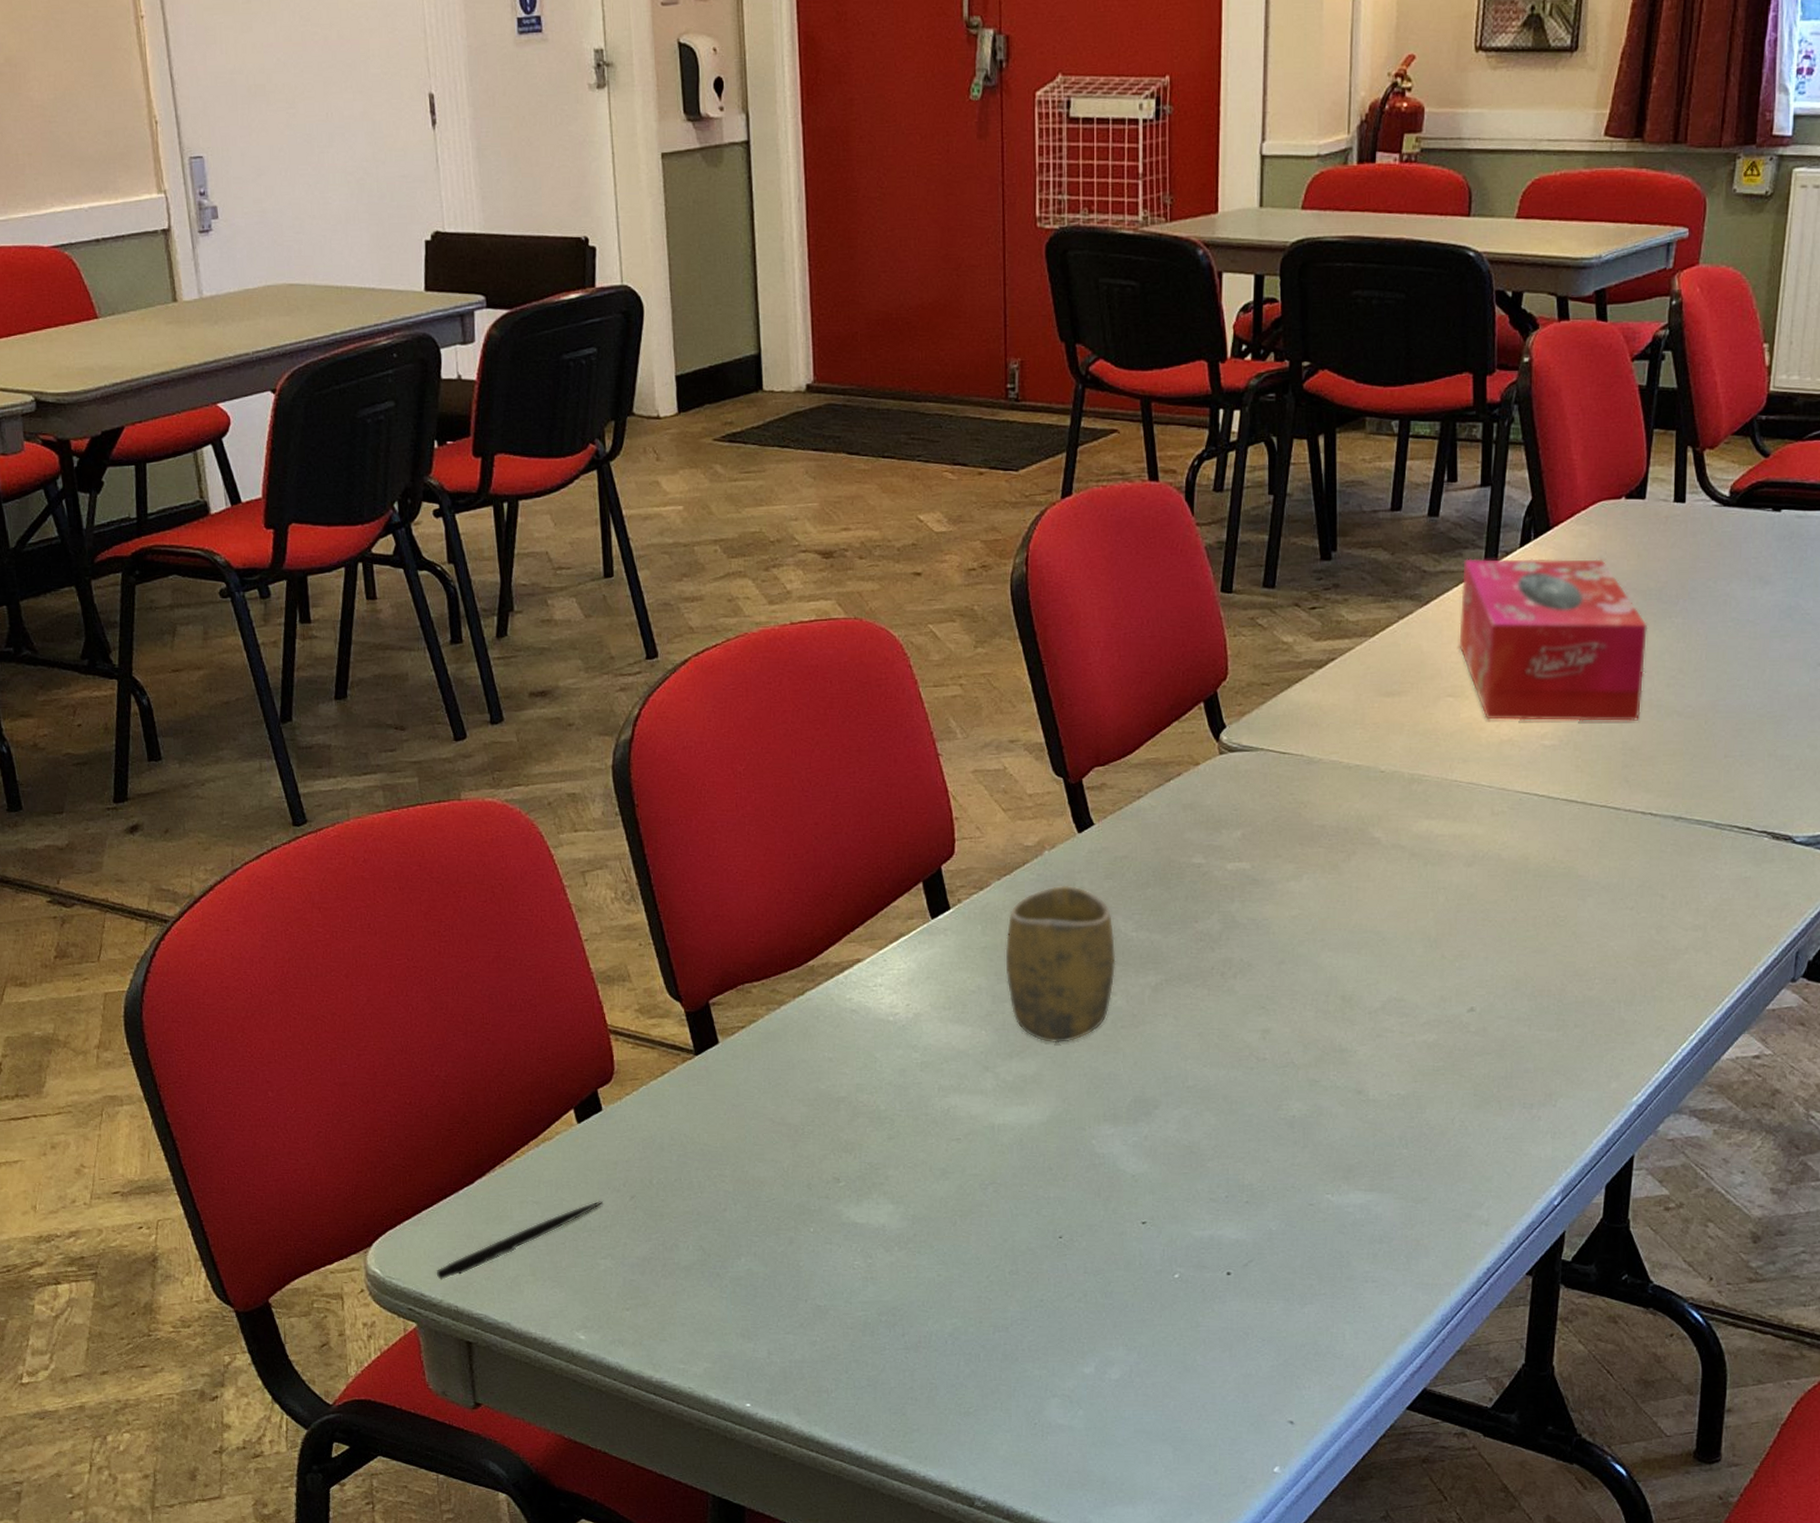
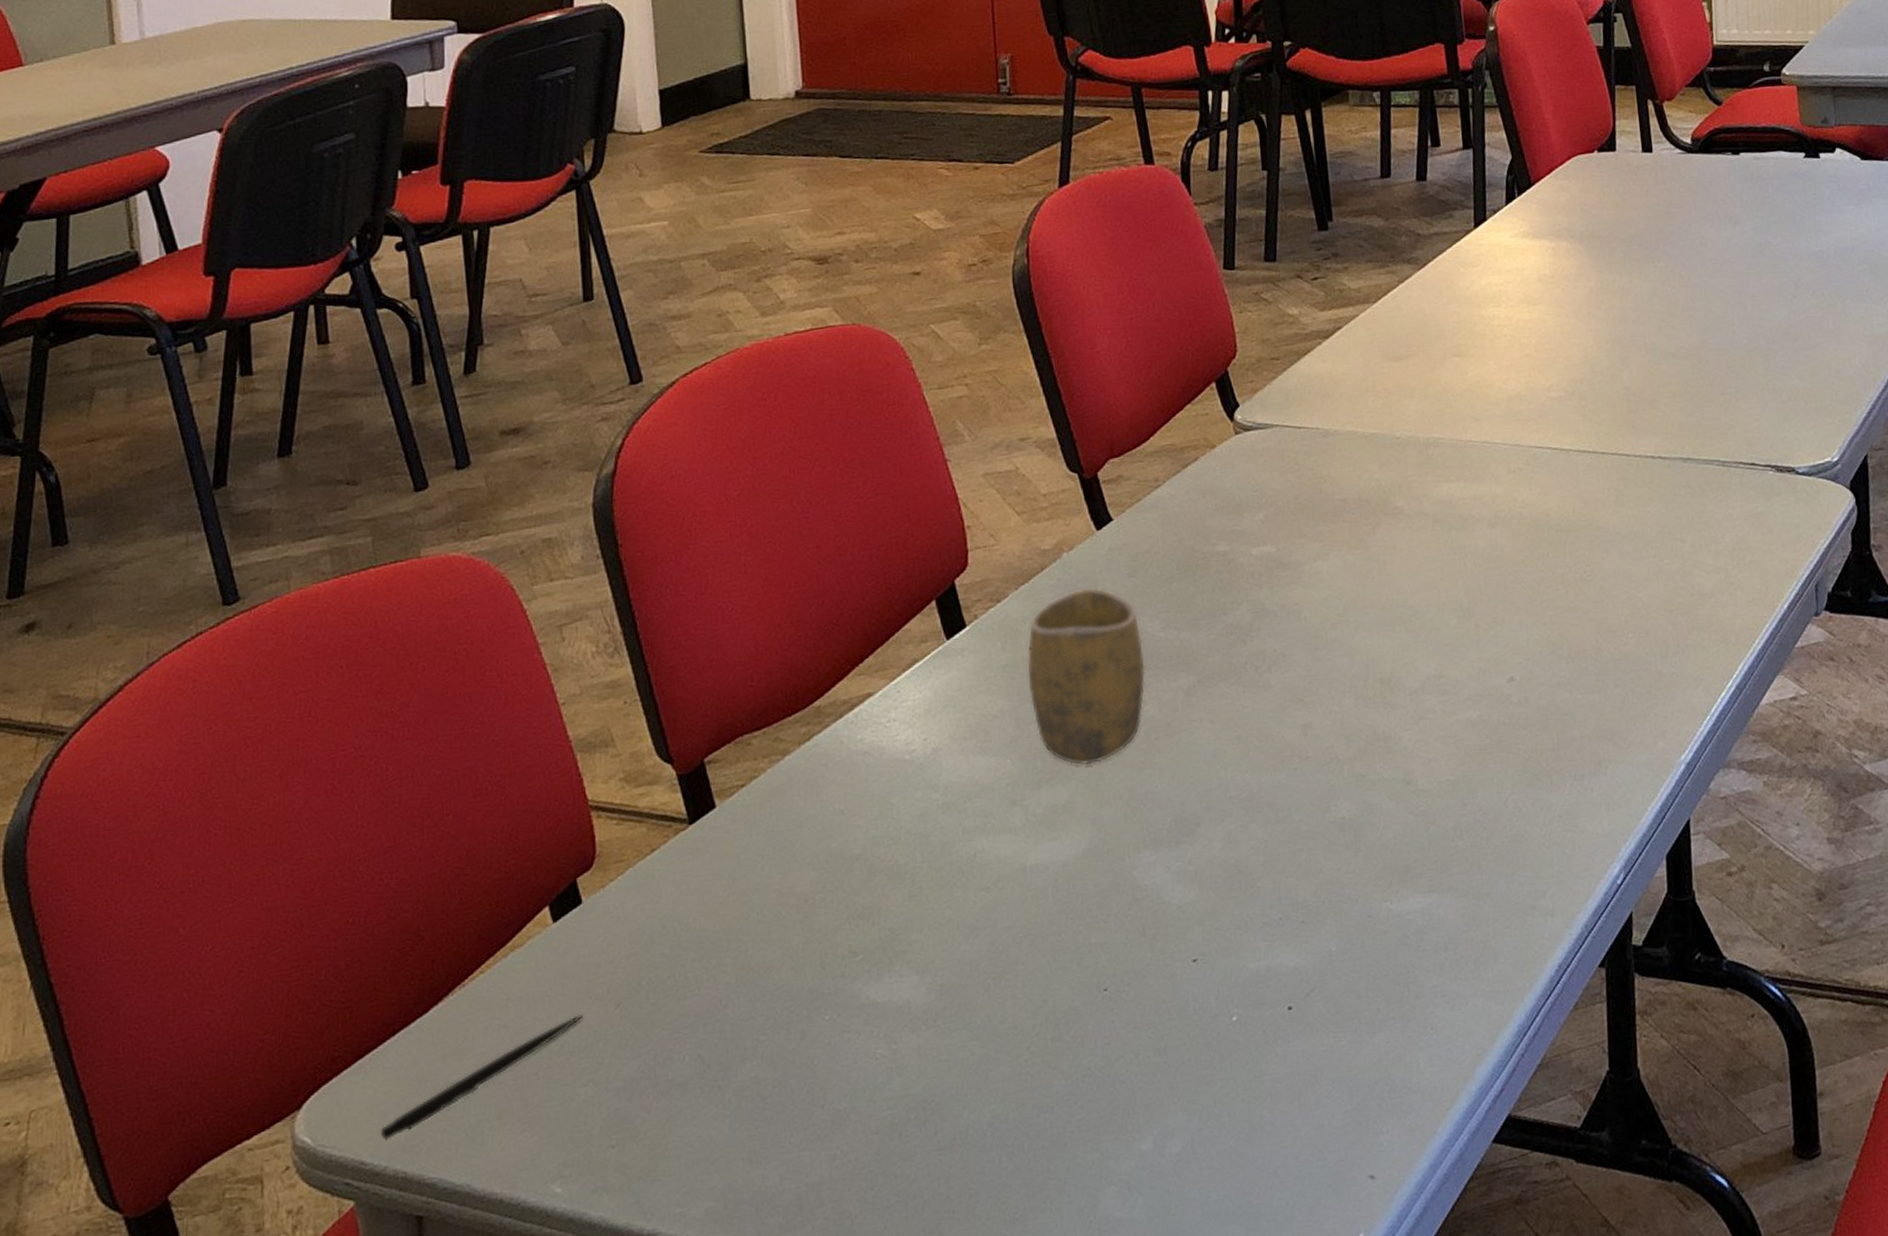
tissue box: present [1459,558,1648,721] -> none [1454,211,1638,376]

